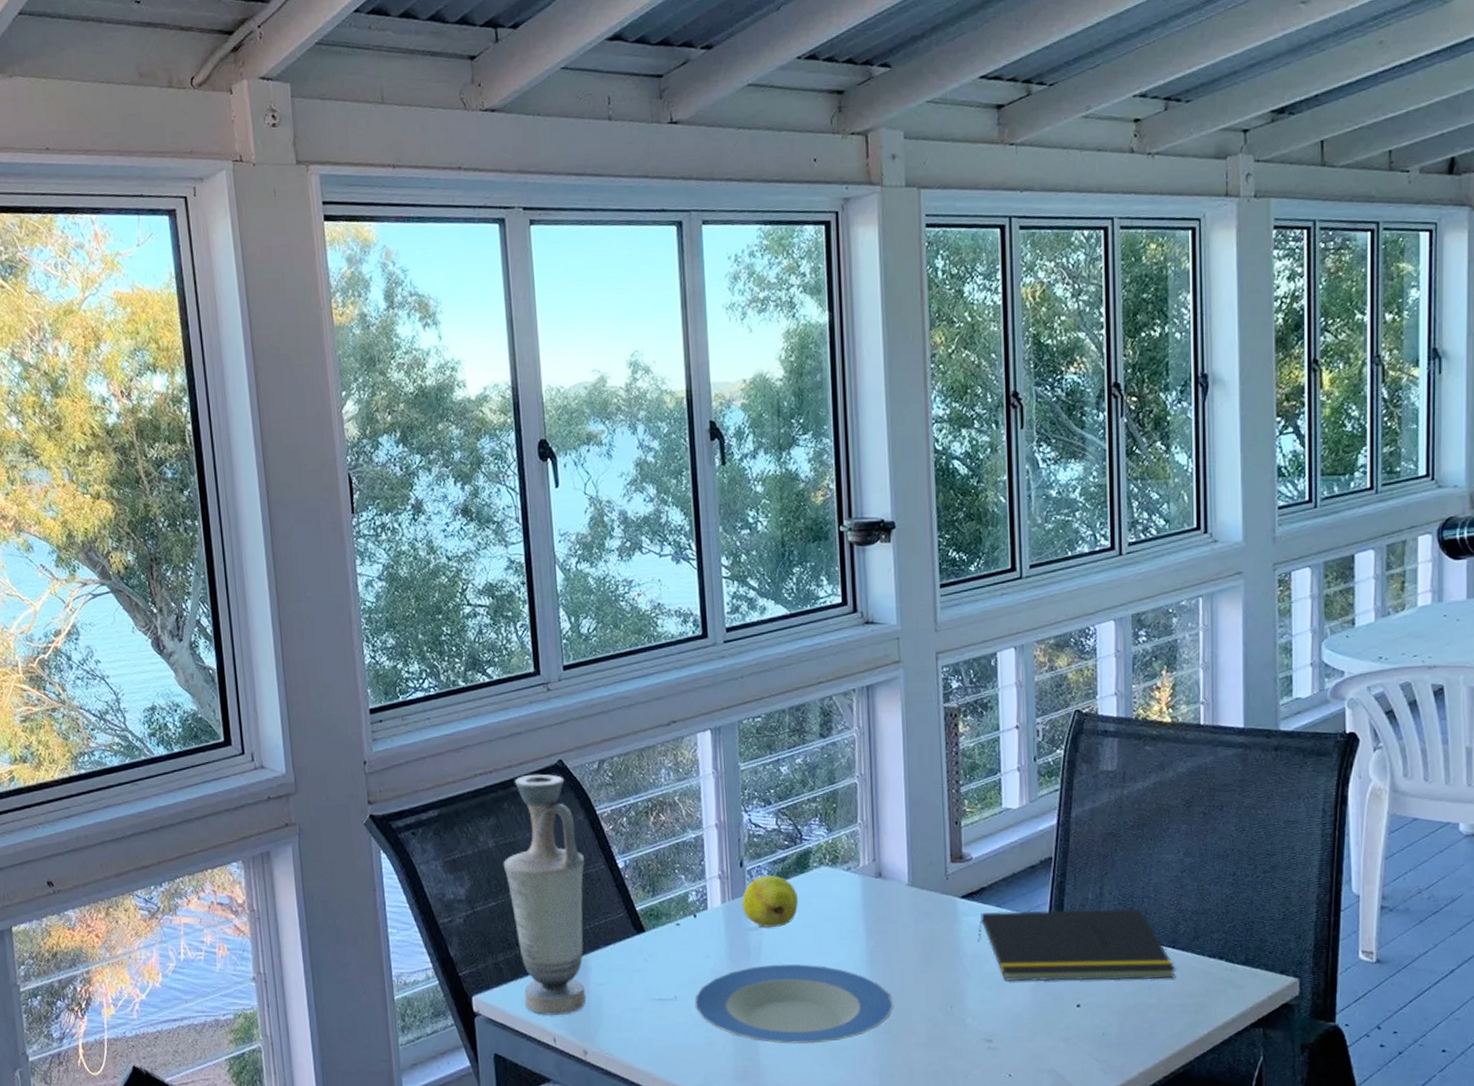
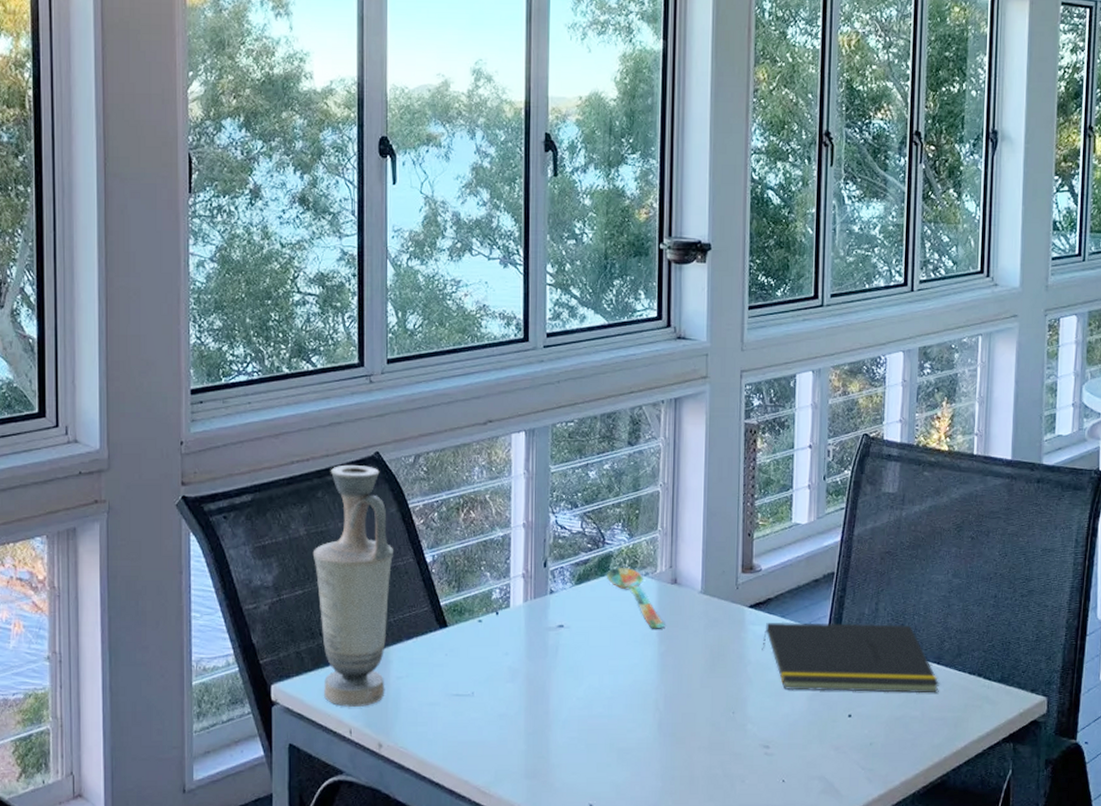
plate: present [694,964,894,1044] -> none [491,664,680,744]
fruit: present [741,875,798,928] -> none [543,577,597,628]
spoon: none [806,863,872,925] -> present [606,567,665,629]

